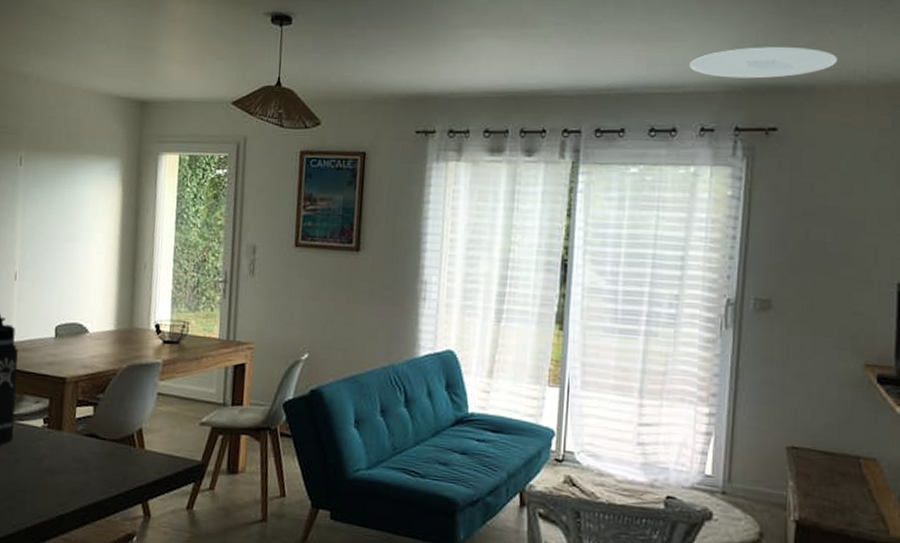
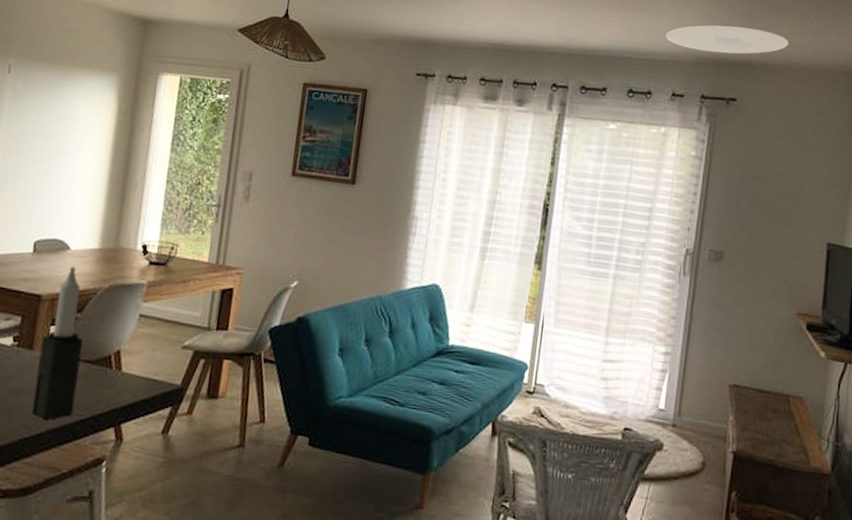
candle: none [65,348,107,497] -> present [31,266,83,420]

